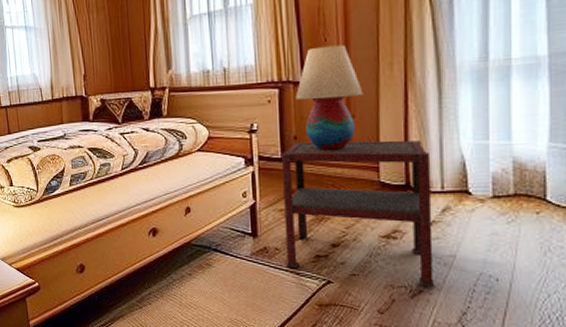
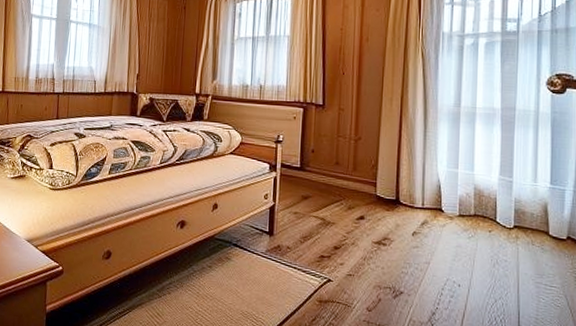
side table: present [282,140,435,287] -> none [294,155,415,289]
table lamp: present [295,44,363,150] -> none [316,78,369,165]

